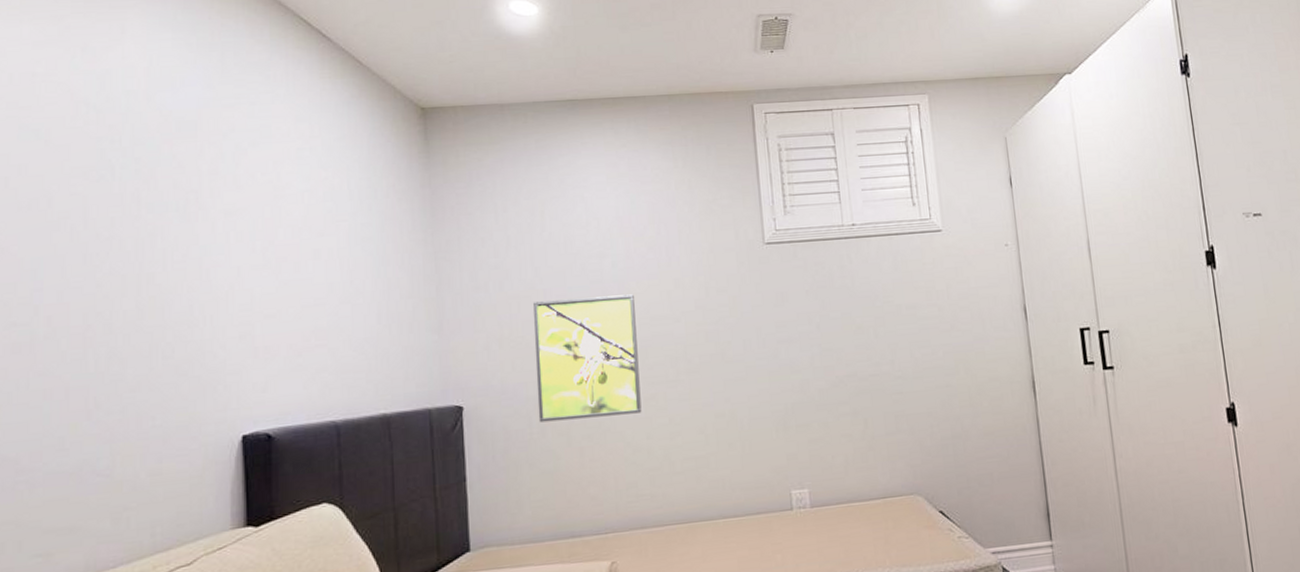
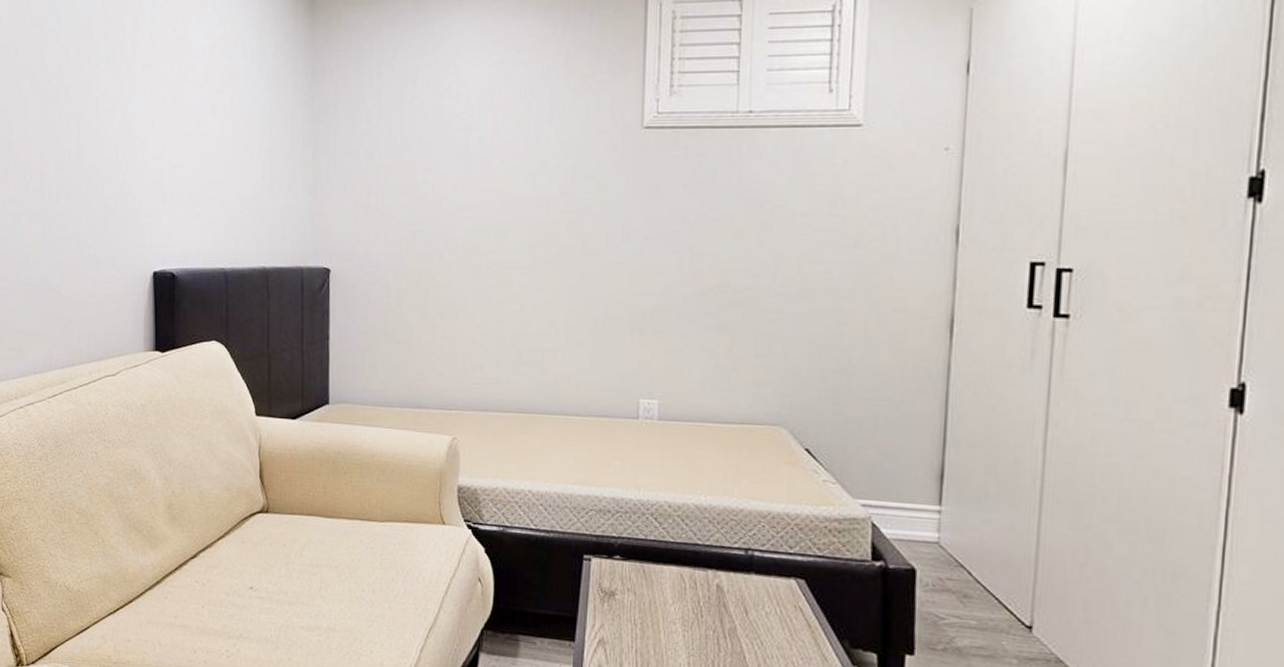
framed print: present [533,294,642,423] -> none [396,173,497,297]

